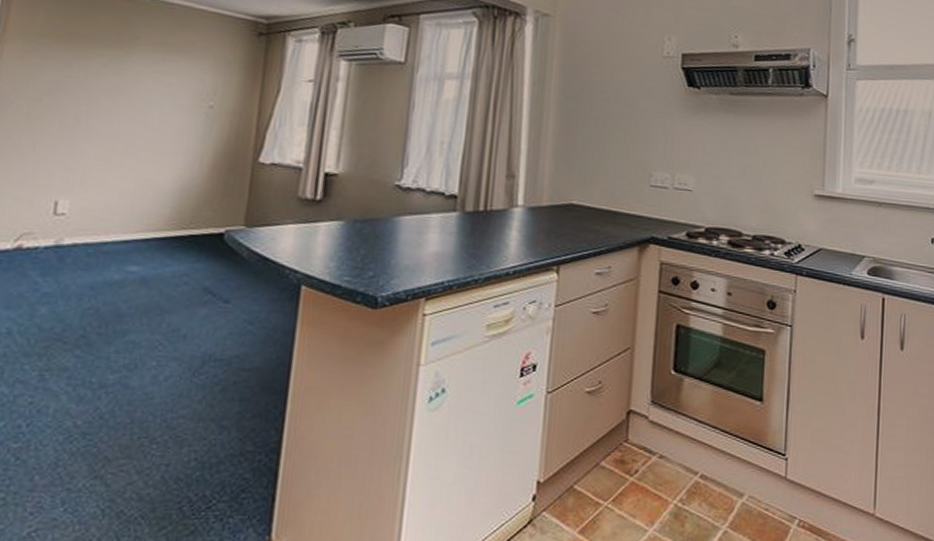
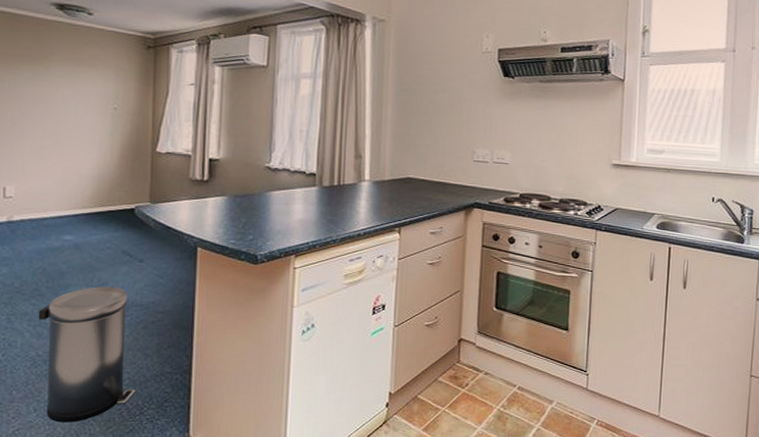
pedal bin: none [79,334,204,521] -> present [38,287,135,423]

